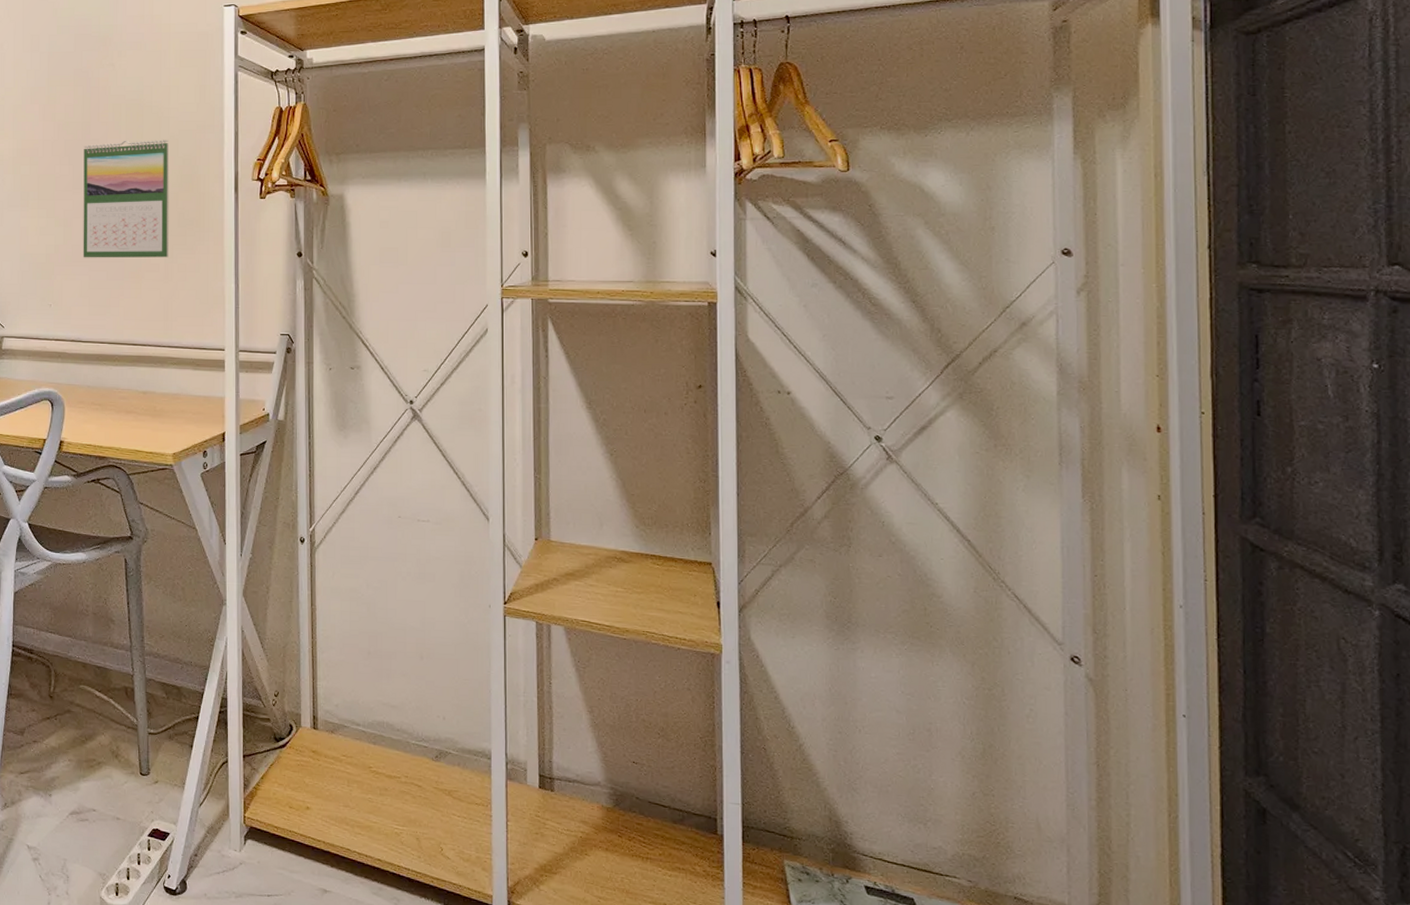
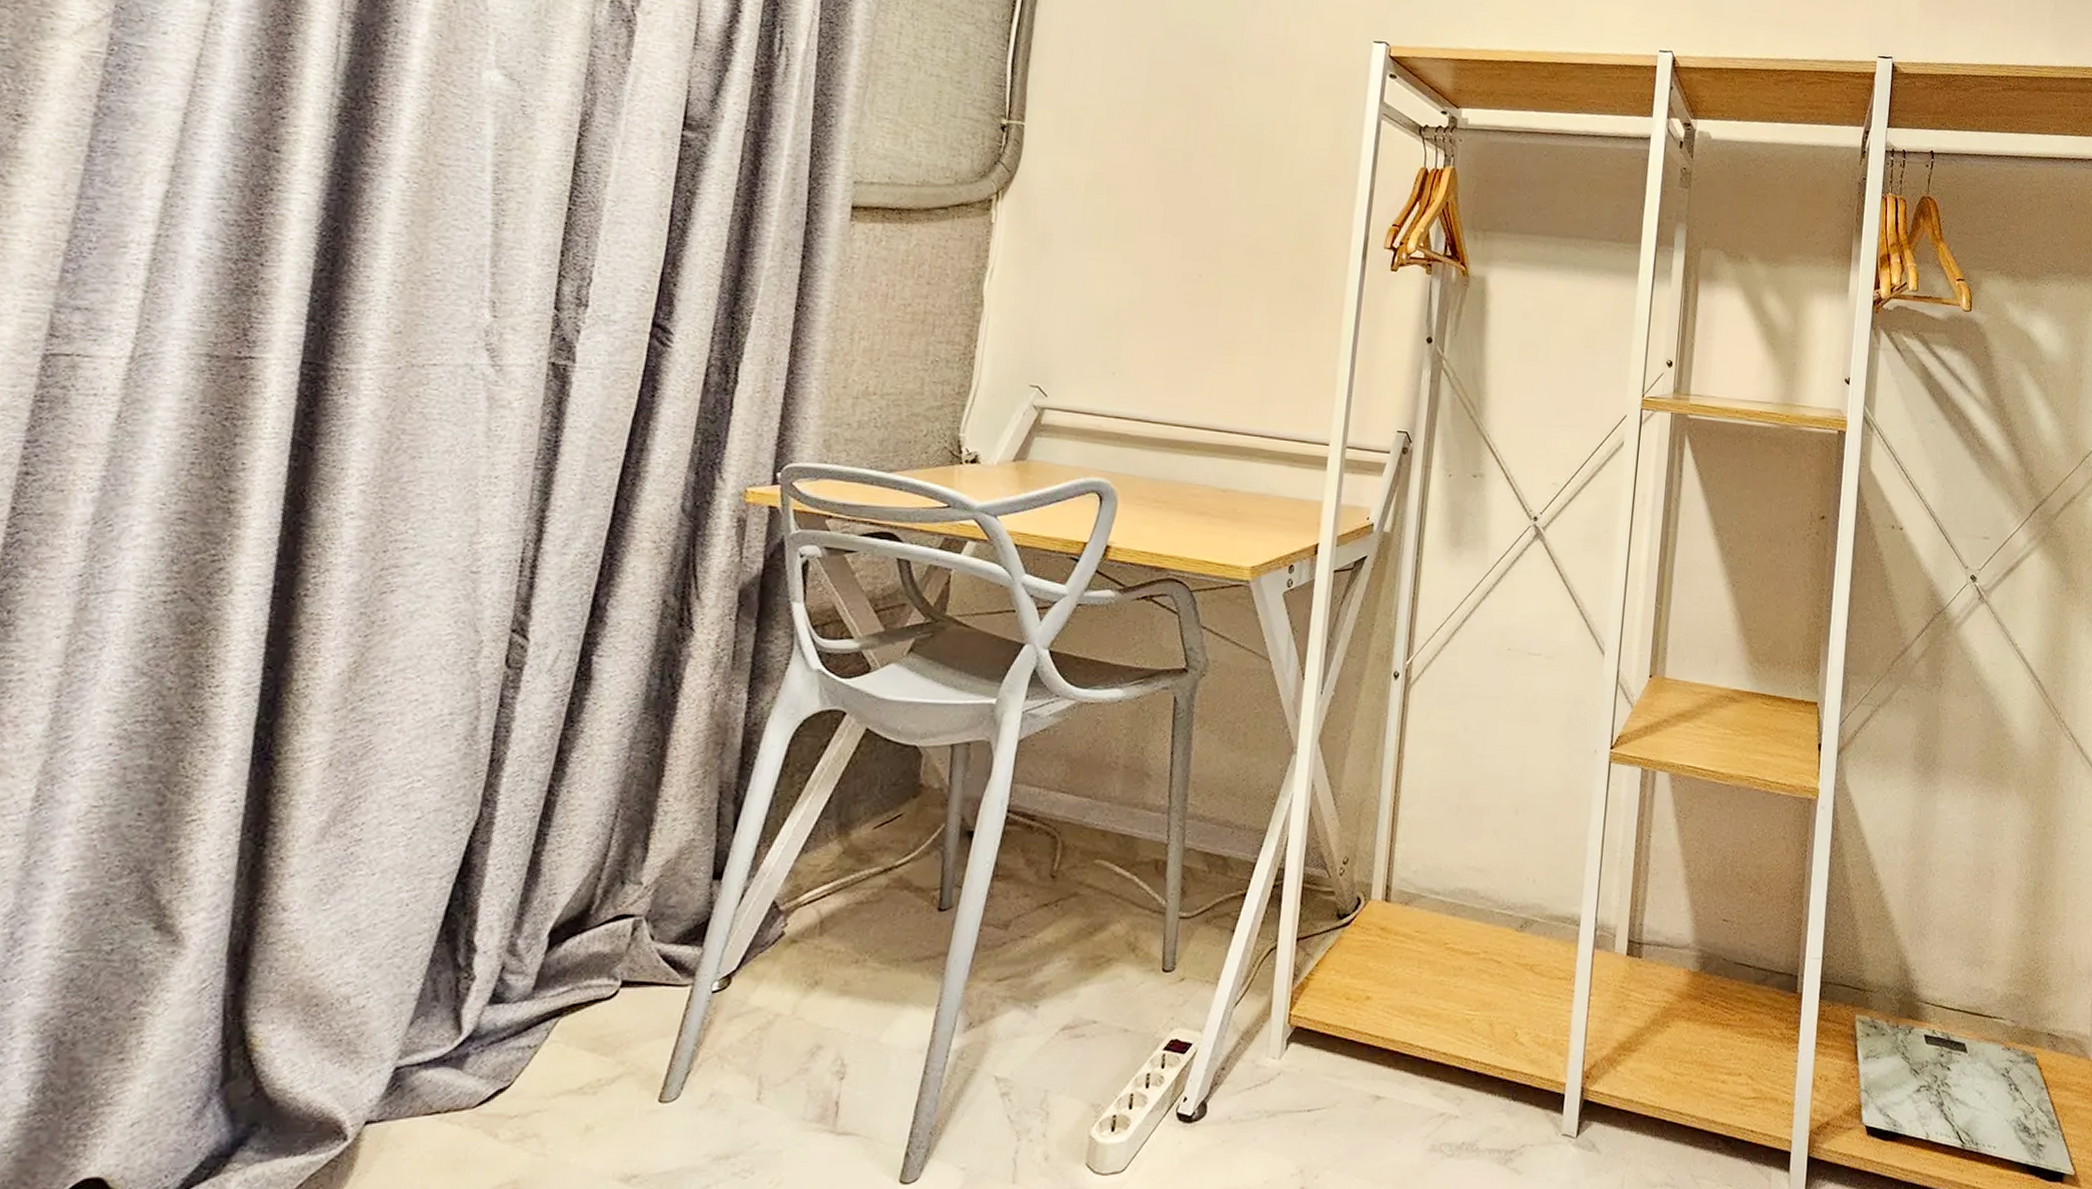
calendar: present [83,140,170,258] -> none [1164,180,1290,329]

